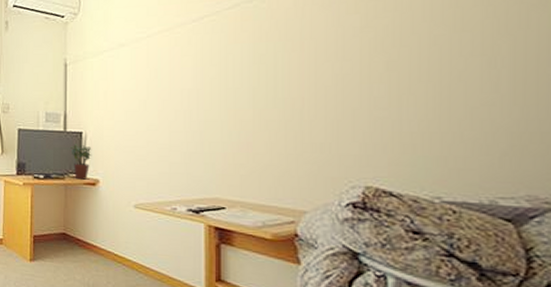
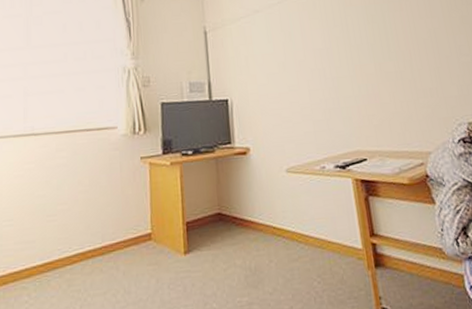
potted plant: present [71,144,92,180] -> none [217,112,240,150]

